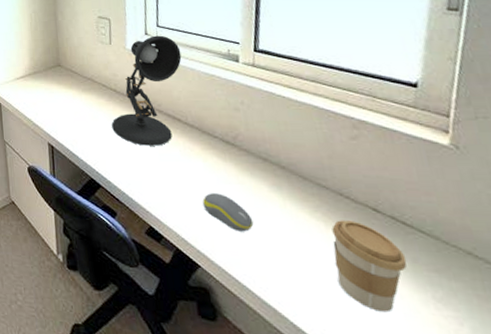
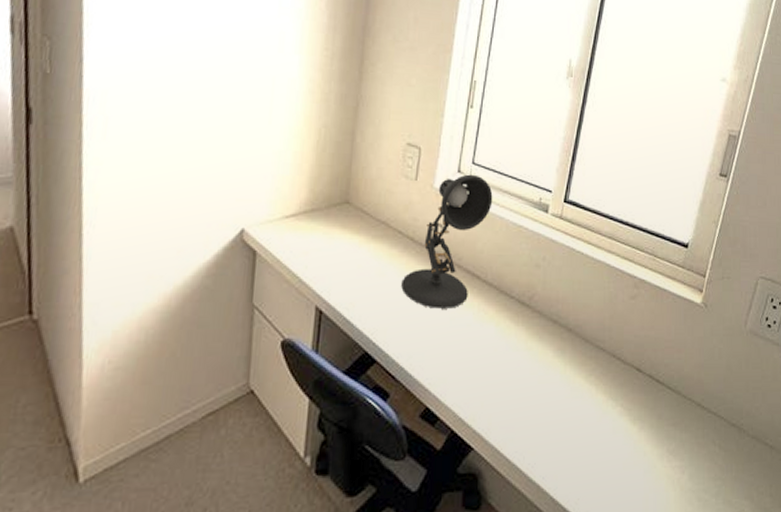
computer mouse: present [203,193,254,232] -> none [487,362,534,404]
coffee cup: present [331,220,407,313] -> none [598,382,654,472]

